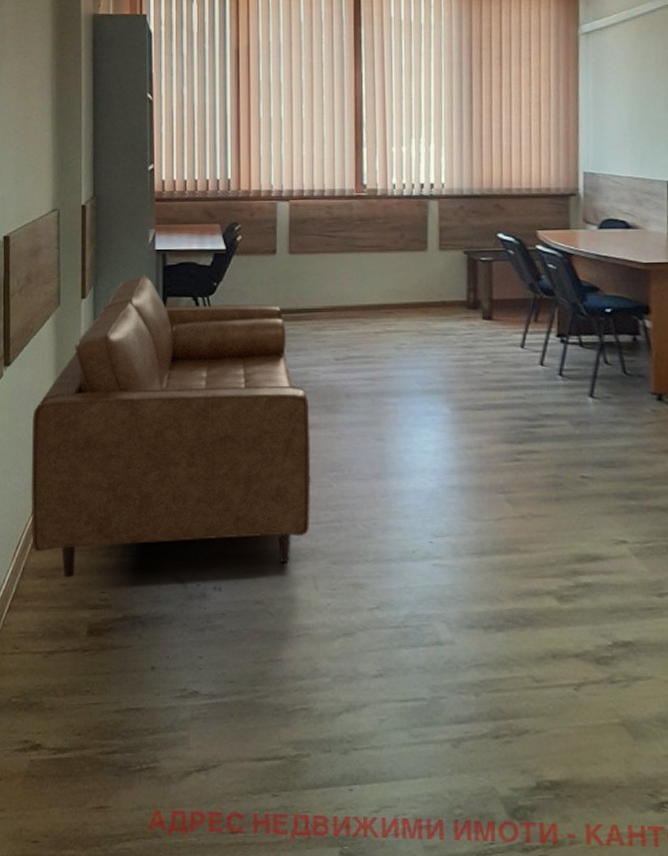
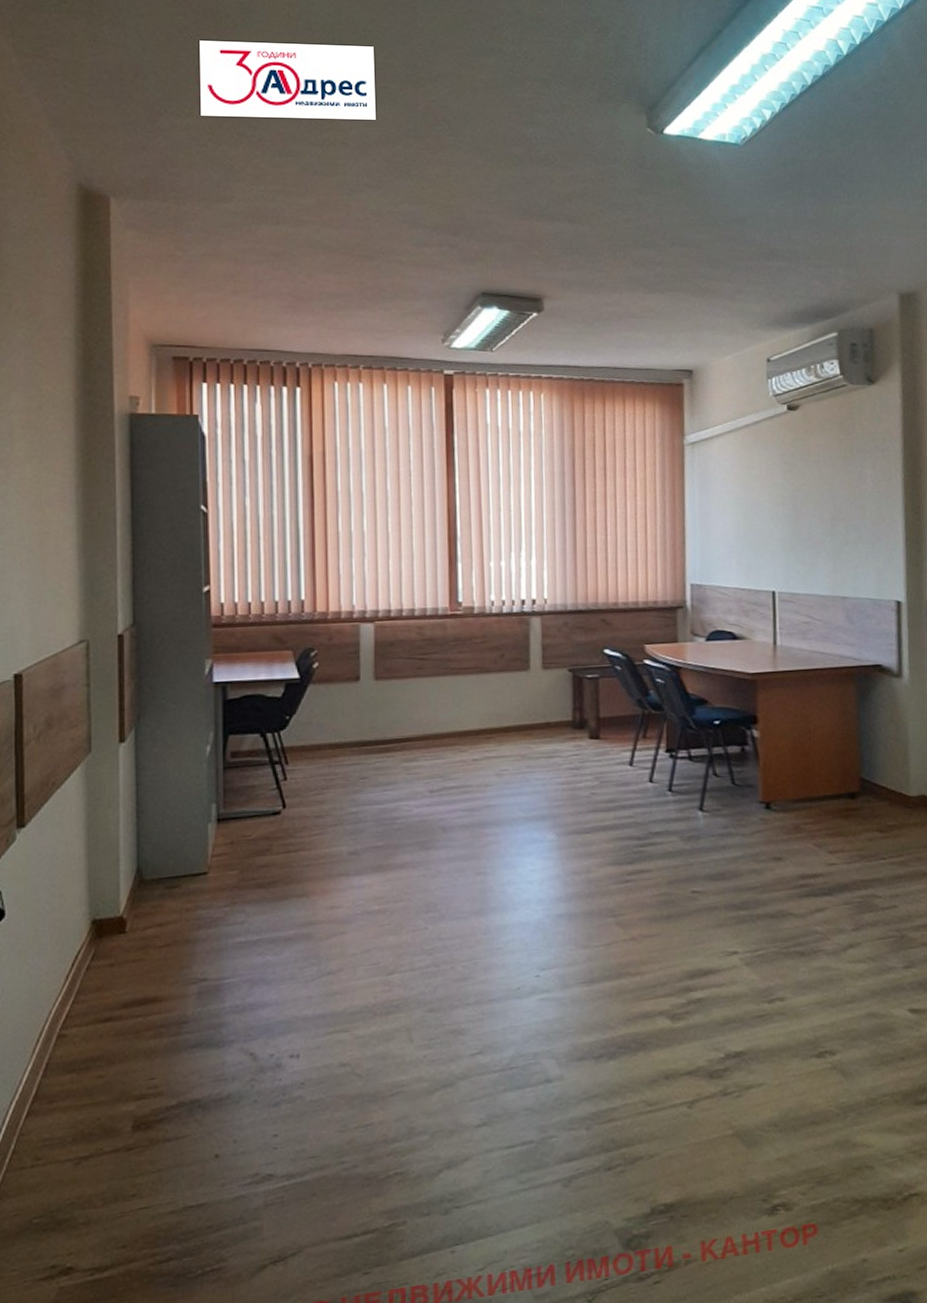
sofa: present [31,274,311,578] -> none [55,710,403,1069]

